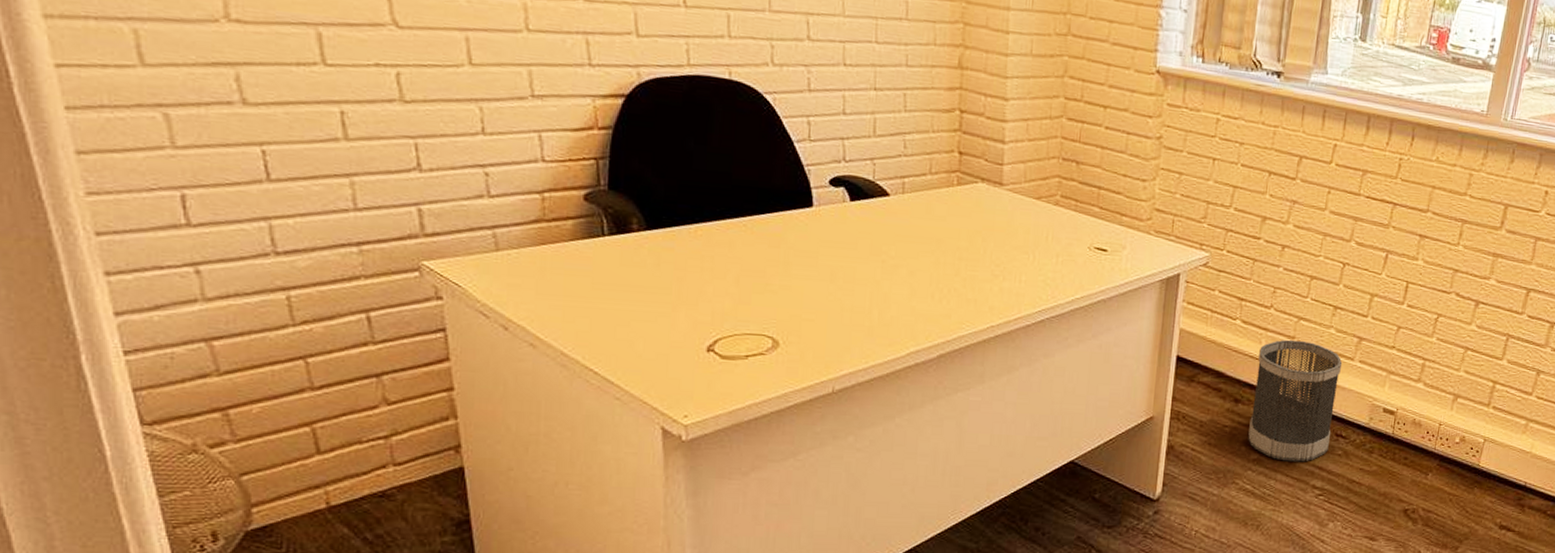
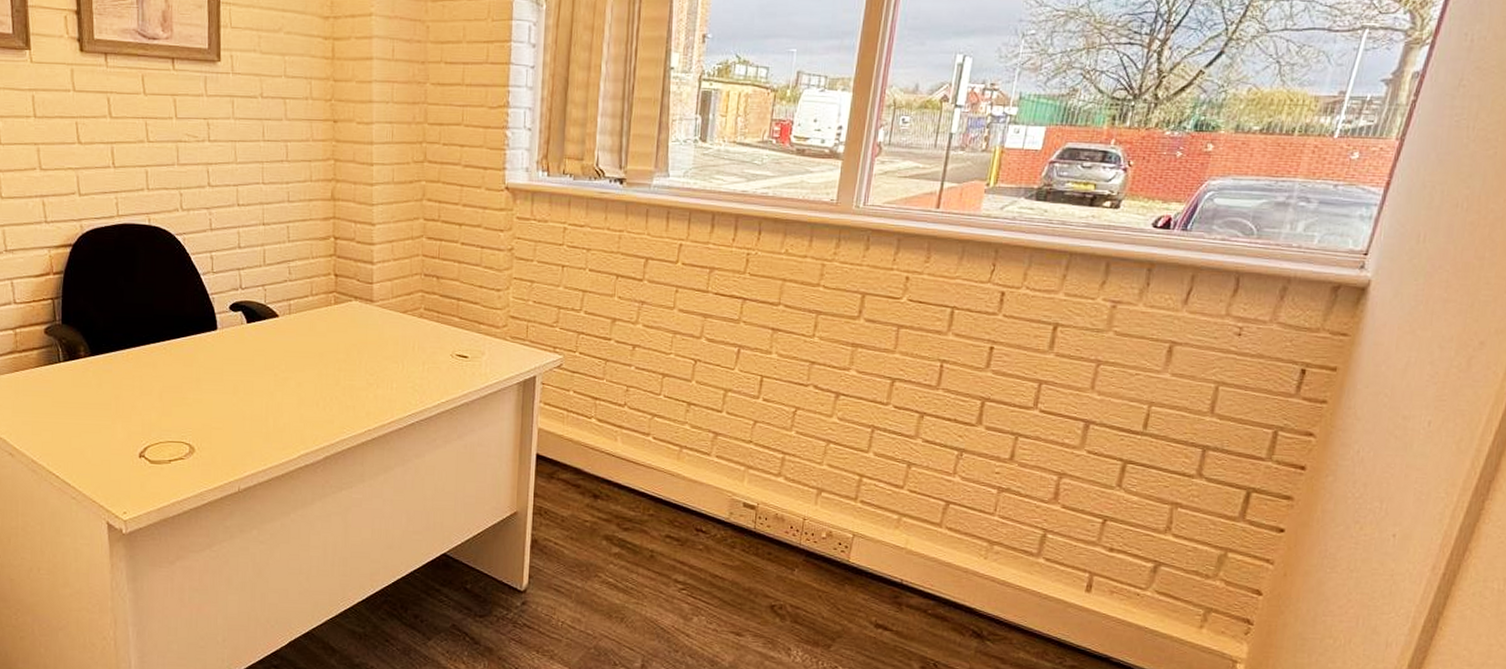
wastebasket: present [1248,339,1343,462] -> none [608,436,699,557]

